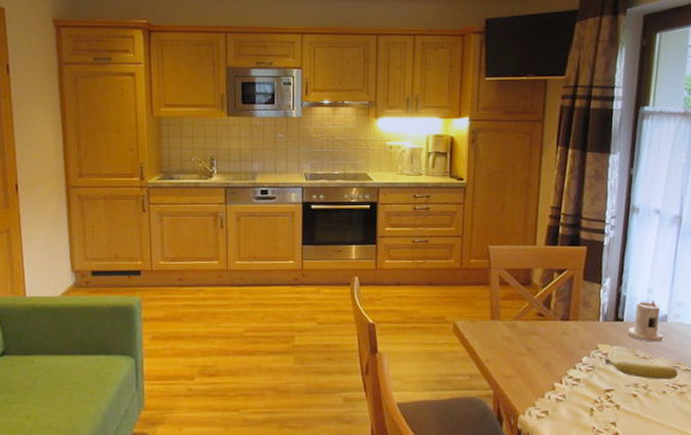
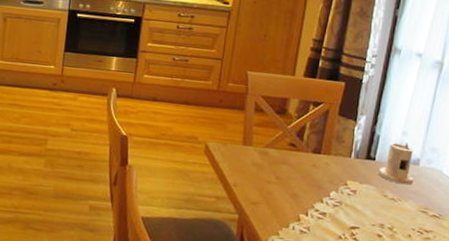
fruit: present [604,358,678,379] -> none [352,195,425,224]

